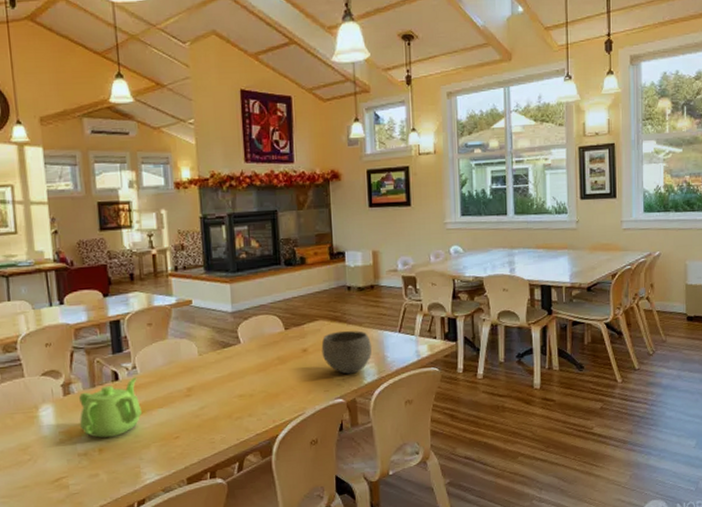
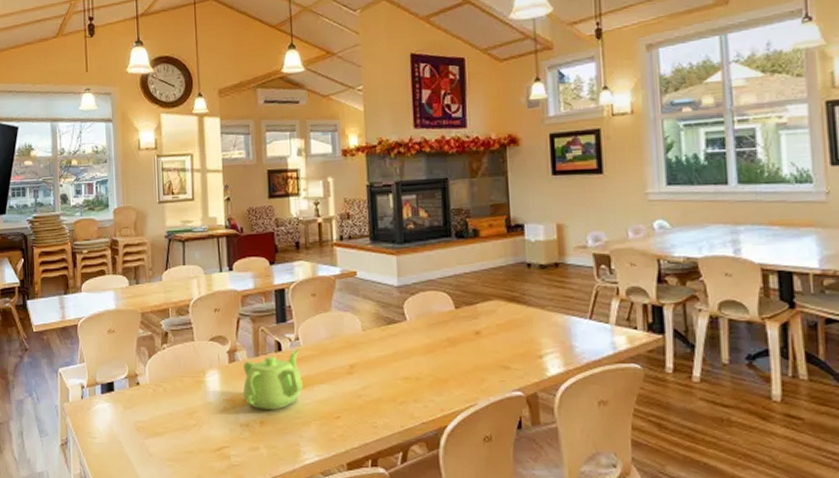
bowl: present [321,330,373,374] -> none [496,313,557,364]

